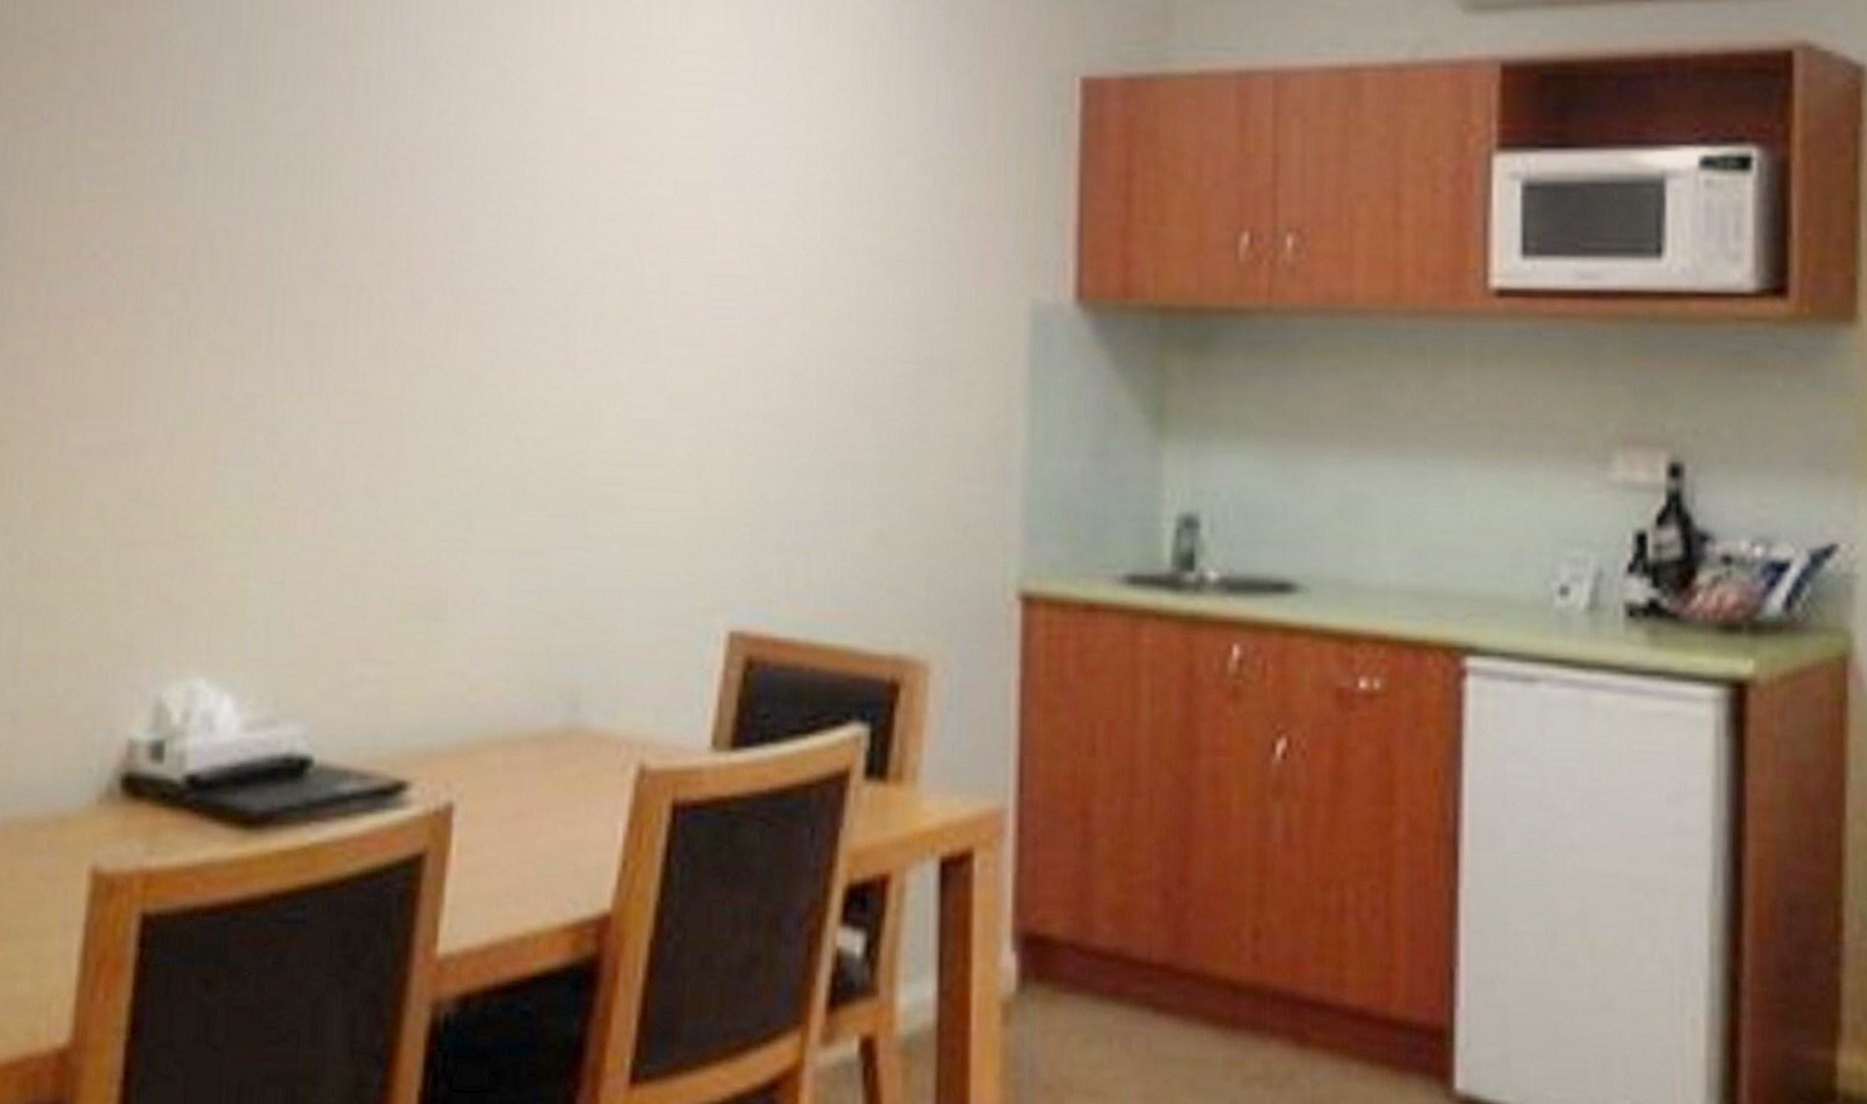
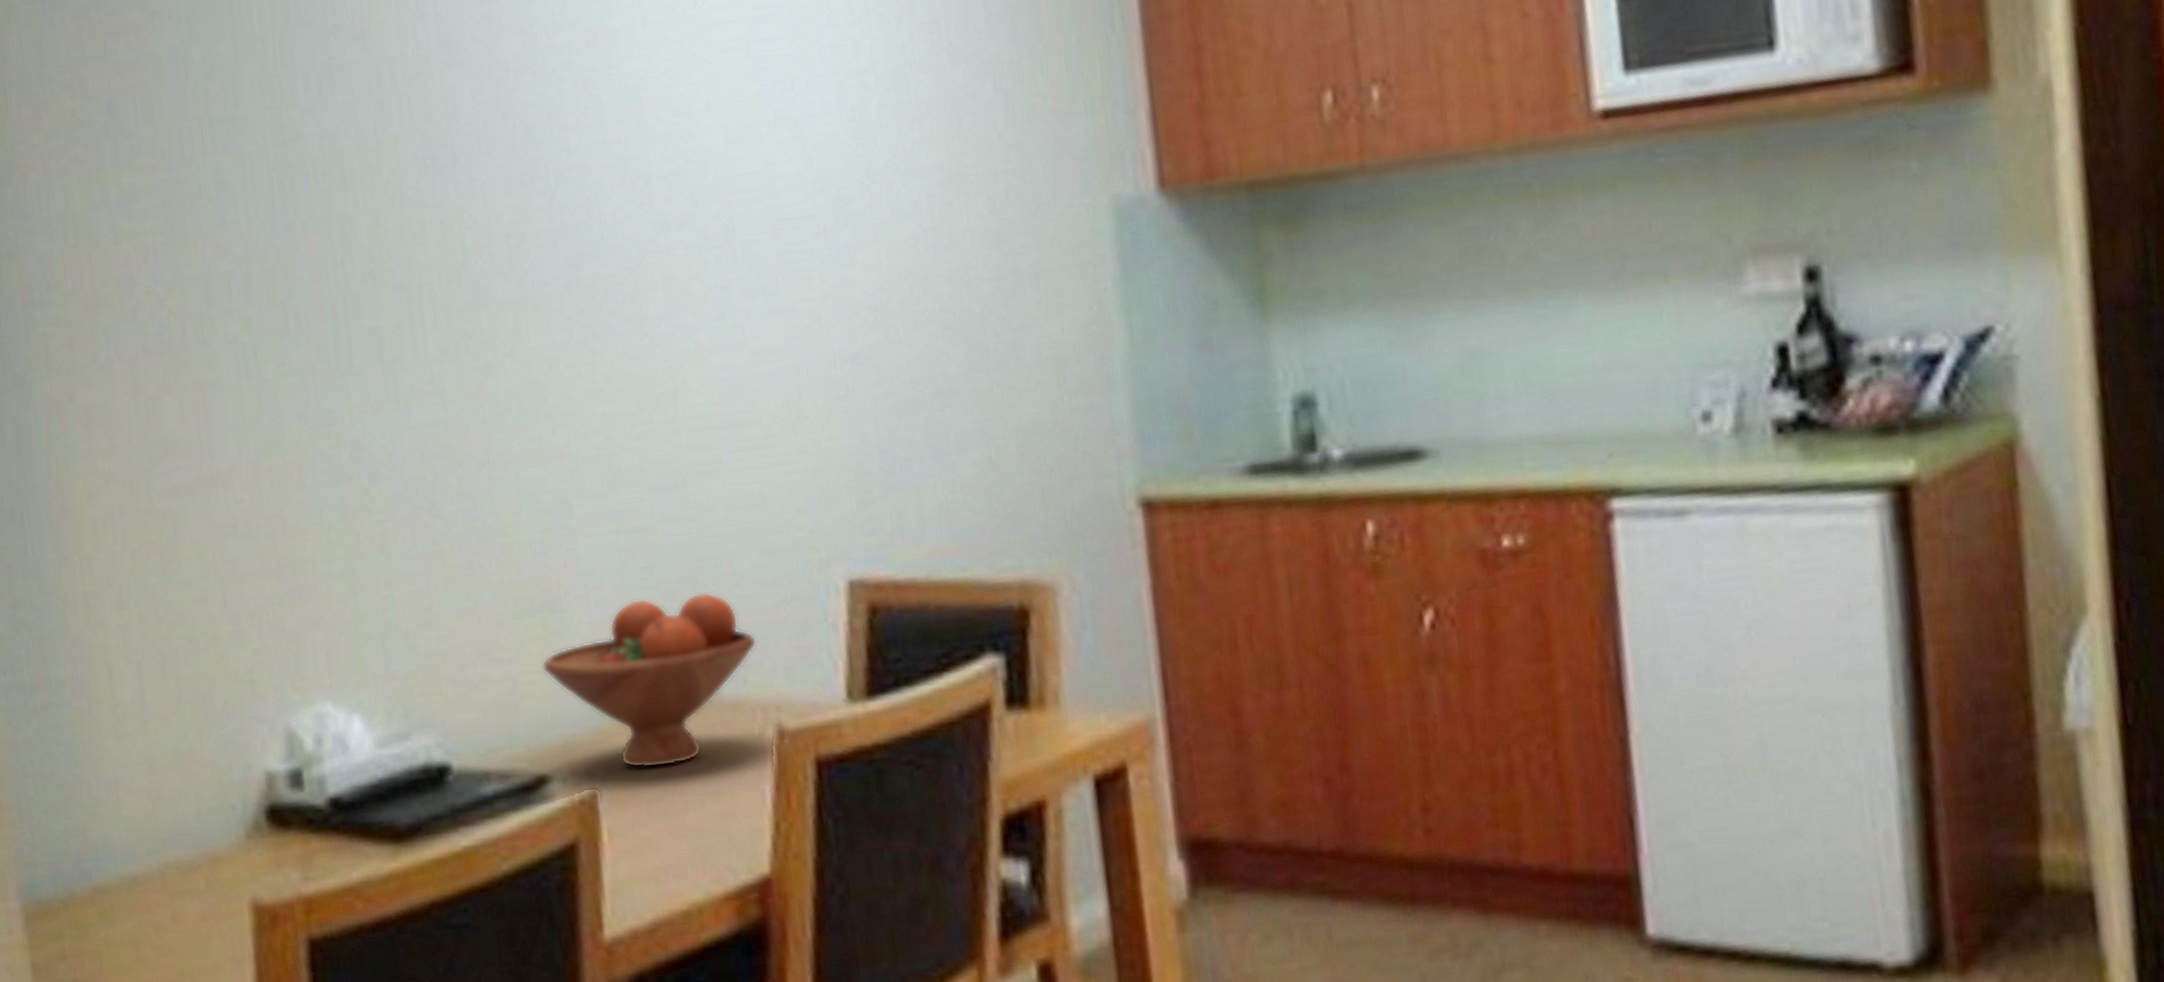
fruit bowl: none [418,620,632,790] -> present [541,592,757,769]

